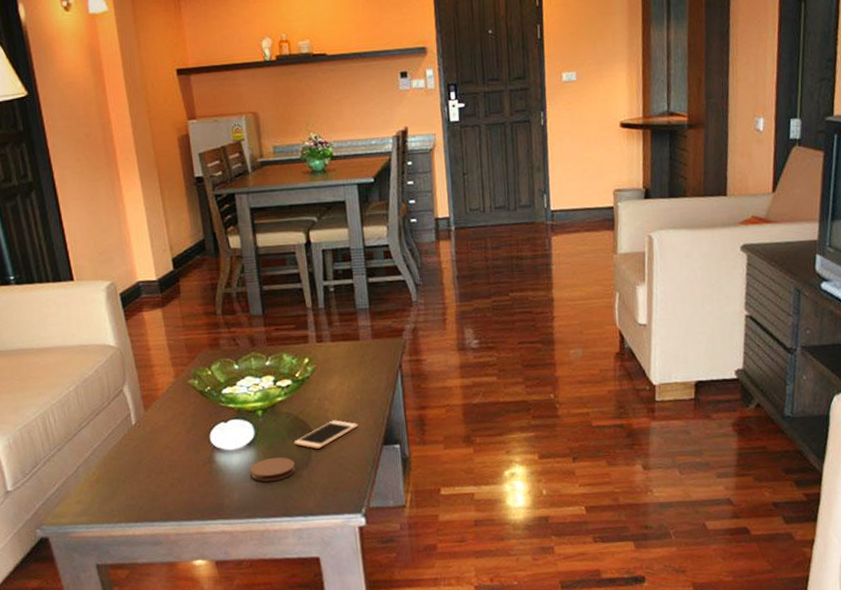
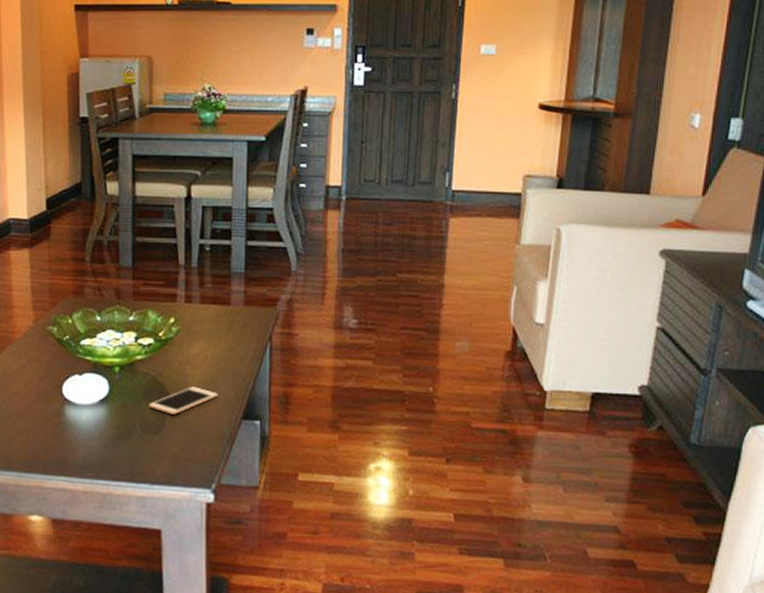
coaster: present [250,457,296,482] -> none [99,418,147,443]

